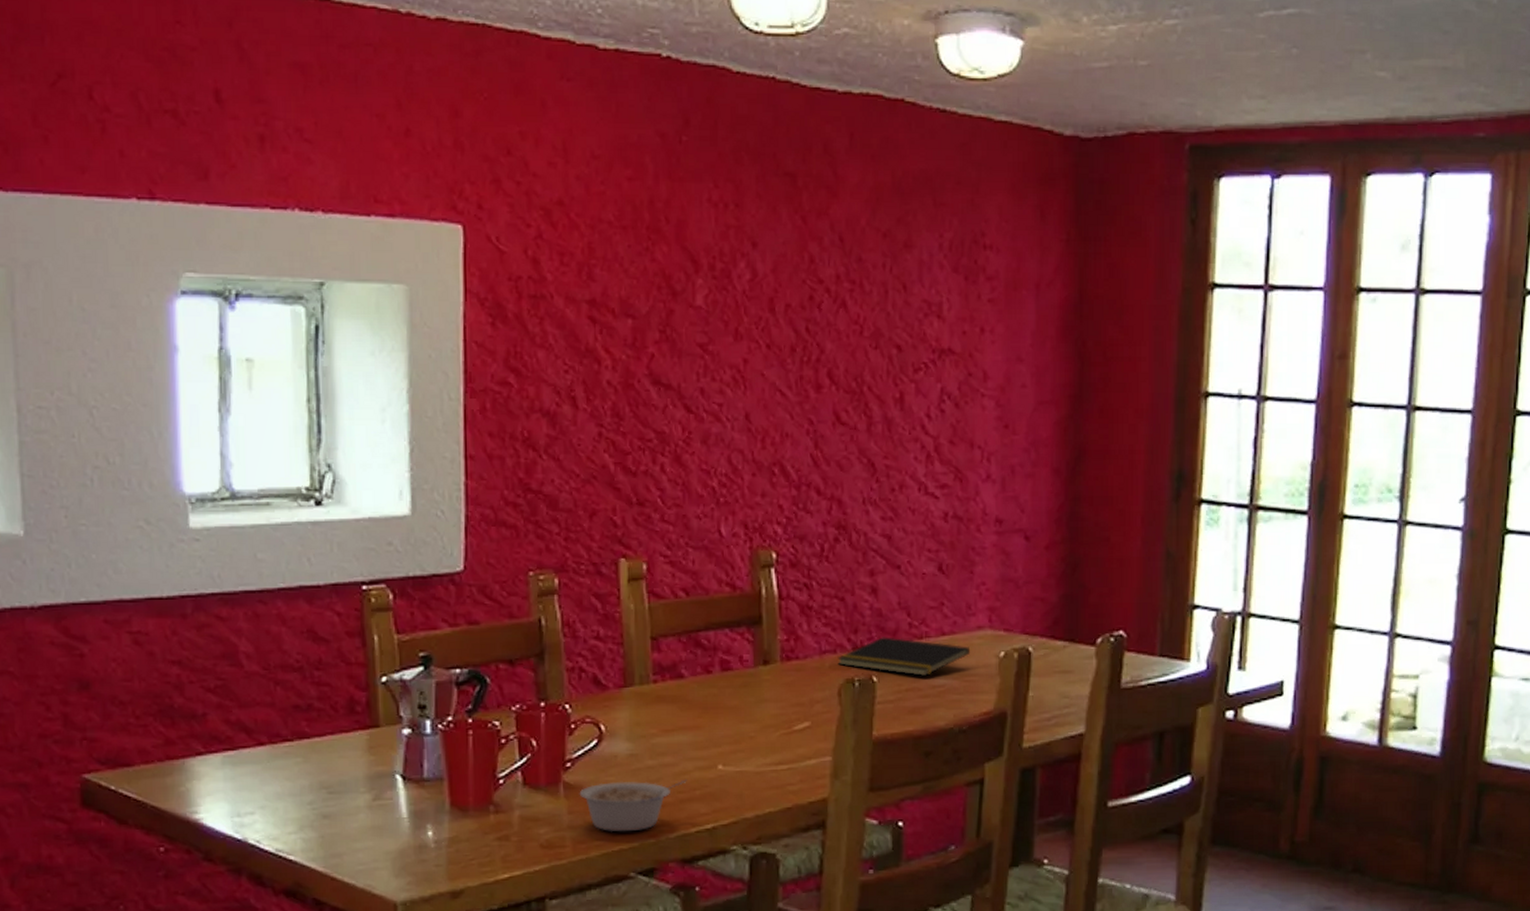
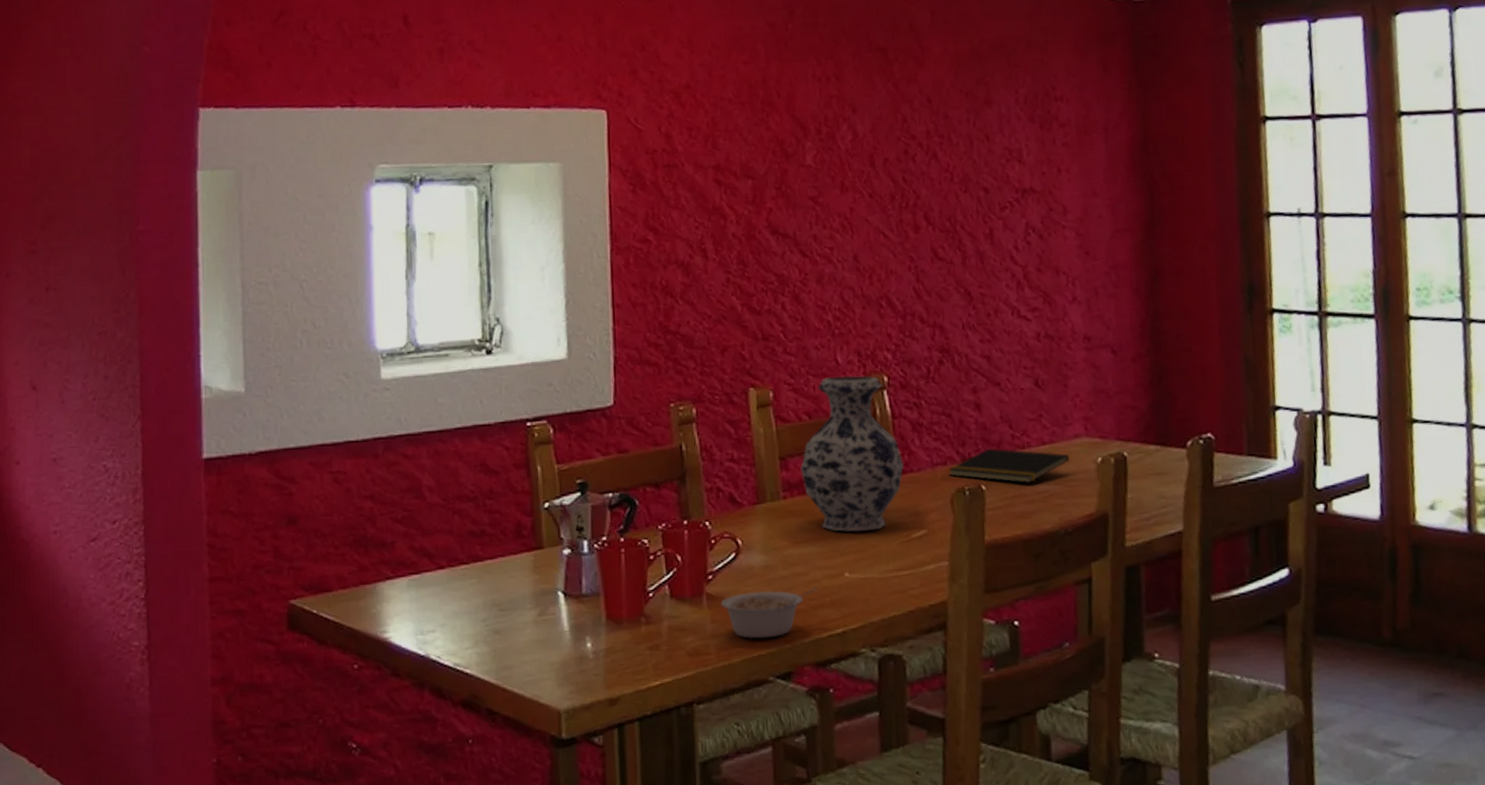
vase: none [674,551,790,722] -> present [801,376,904,532]

